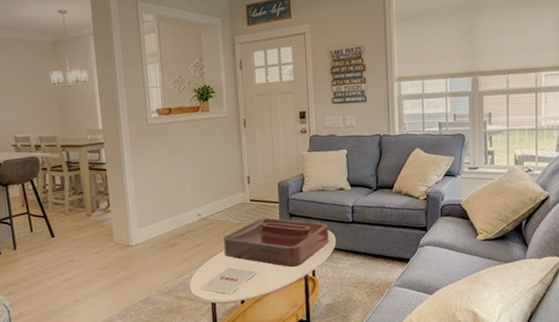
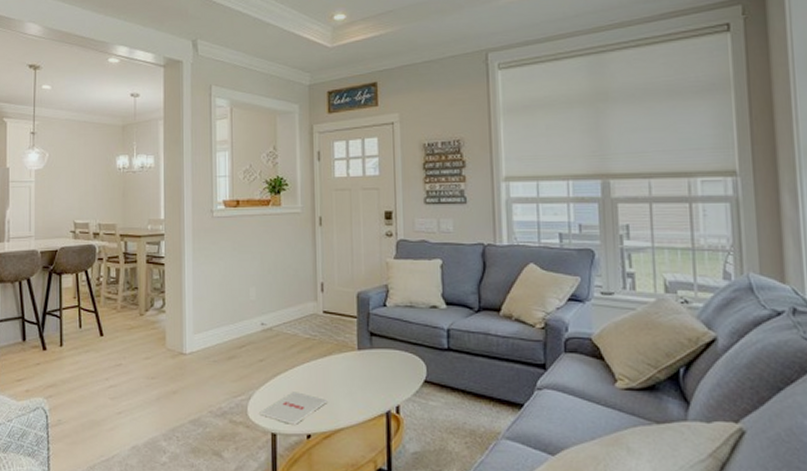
decorative tray: present [222,217,329,267] -> none [288,335,418,398]

